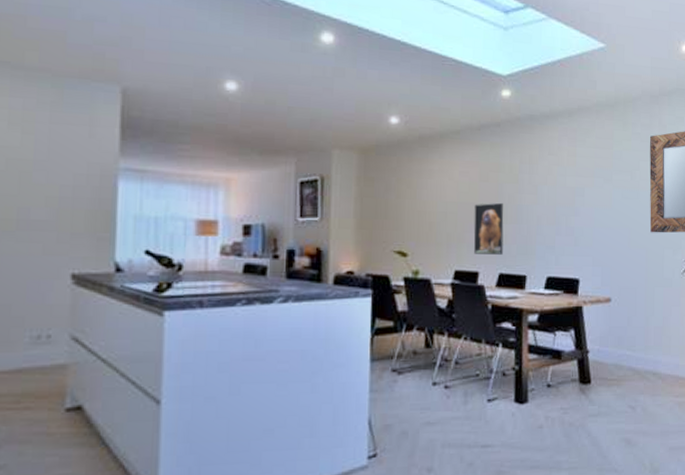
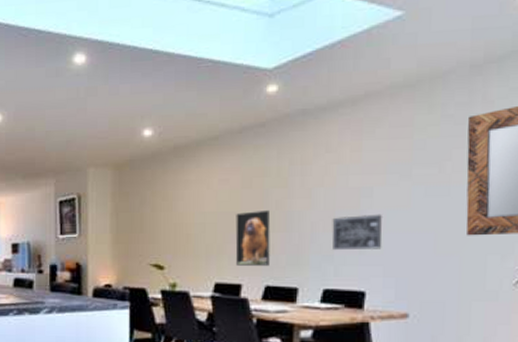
wall art: none [553,211,592,242] -> present [332,214,383,251]

